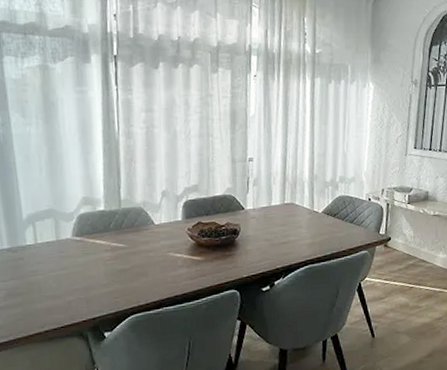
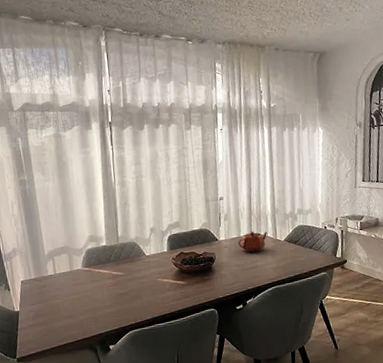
teapot: none [267,200,304,226] -> present [237,231,268,253]

